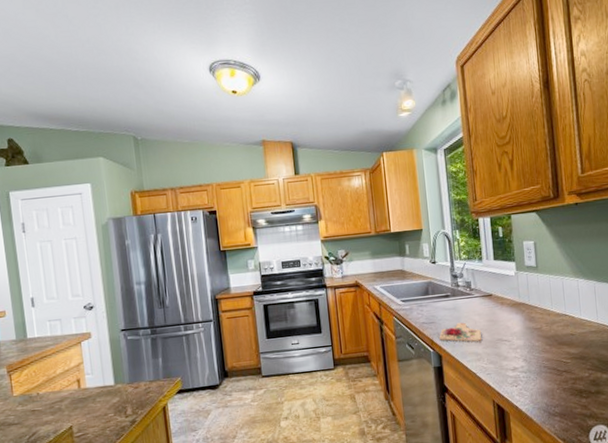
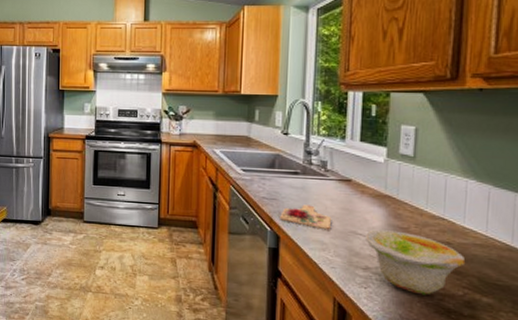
bowl: none [510,332,587,383] -> present [365,230,466,295]

